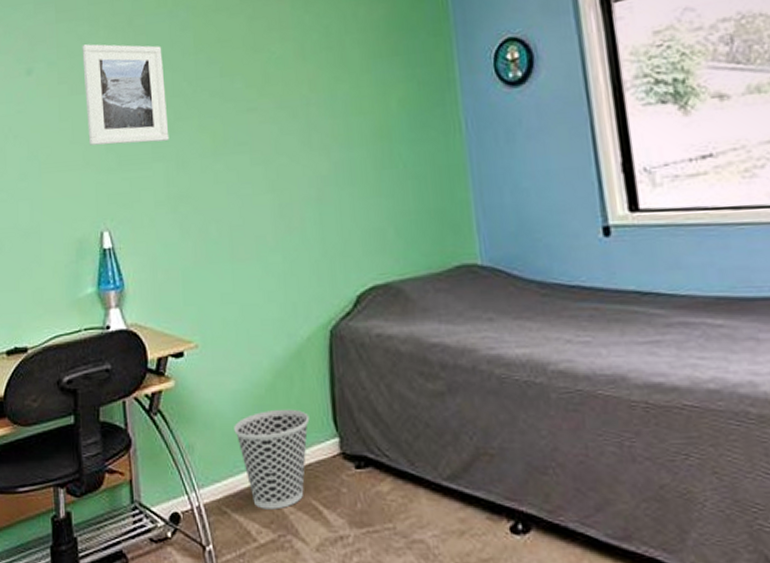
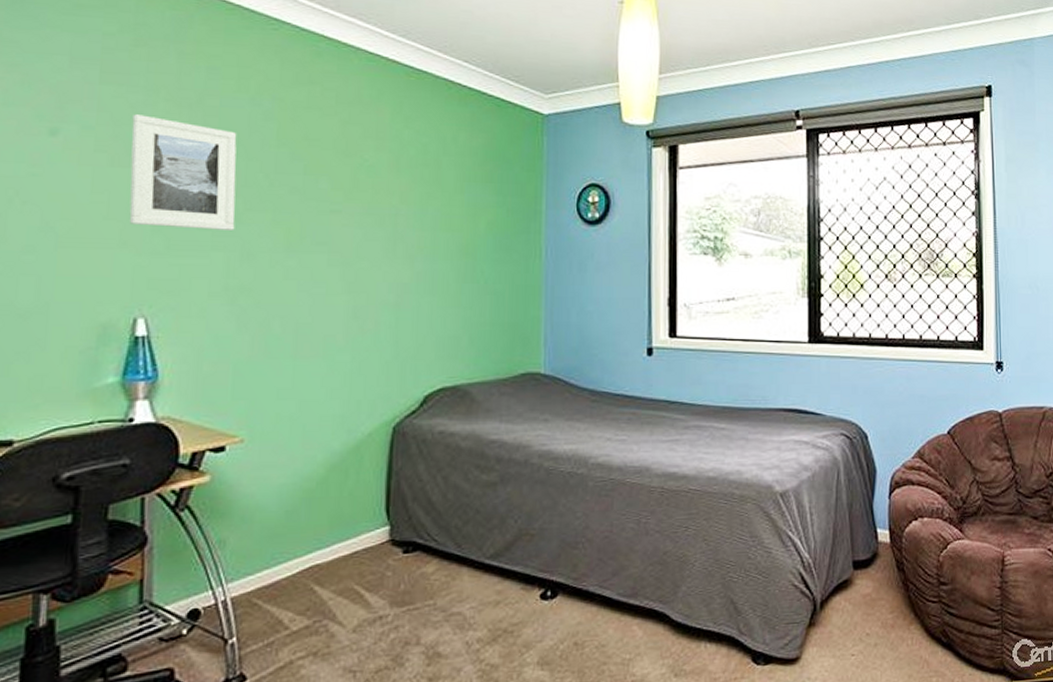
wastebasket: present [234,409,310,510] -> none [276,500,361,598]

